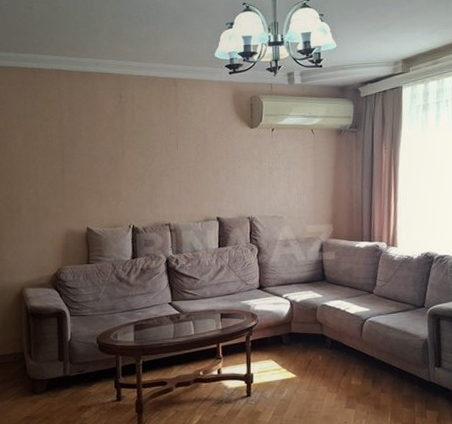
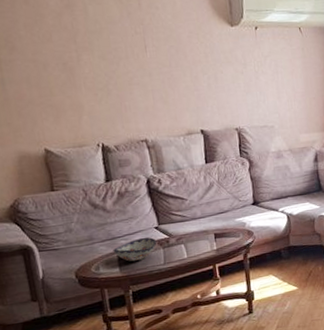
decorative bowl: none [130,311,169,334] -> present [113,237,157,262]

